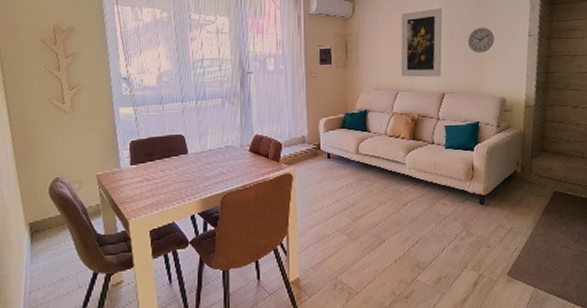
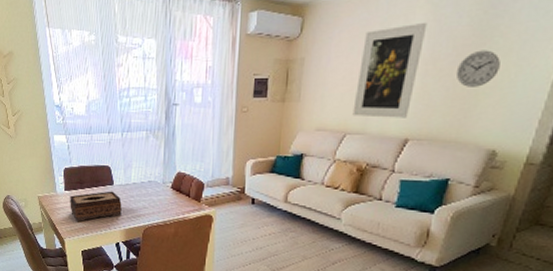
tissue box: none [136,160,197,199] -> present [70,191,122,222]

